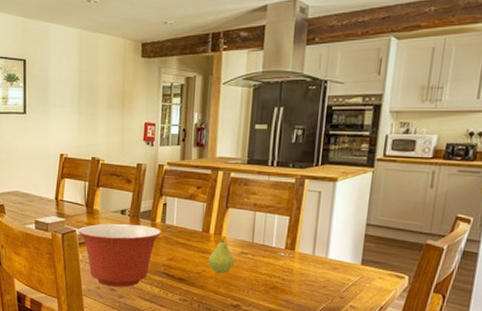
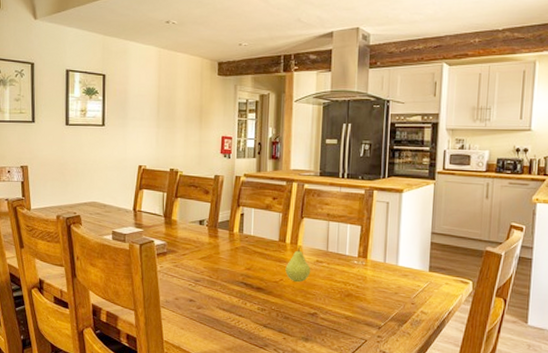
mixing bowl: present [78,223,161,288] -> none [156,233,239,298]

